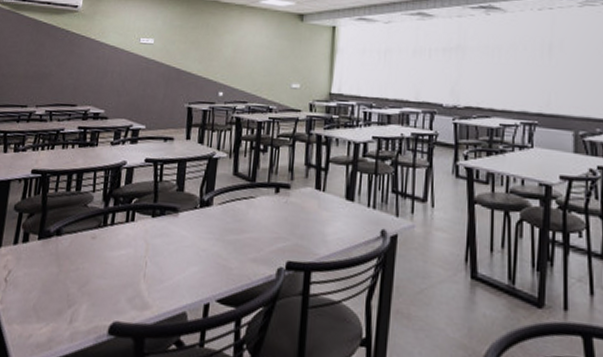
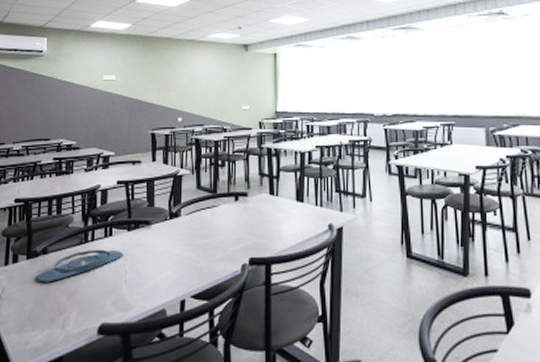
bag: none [47,234,146,269] -> present [37,249,125,283]

